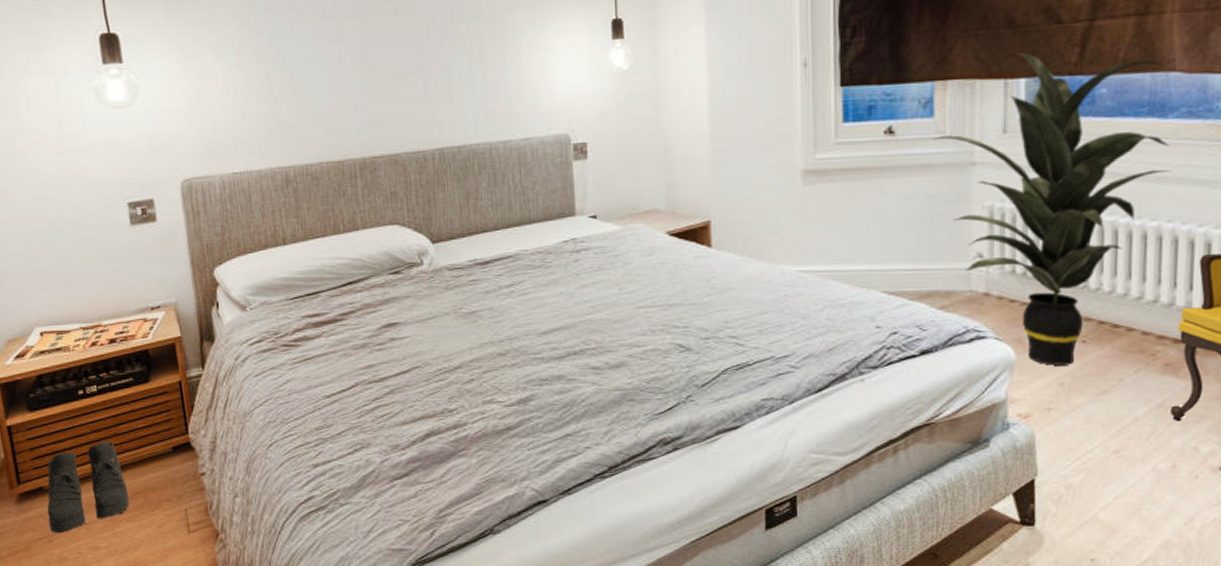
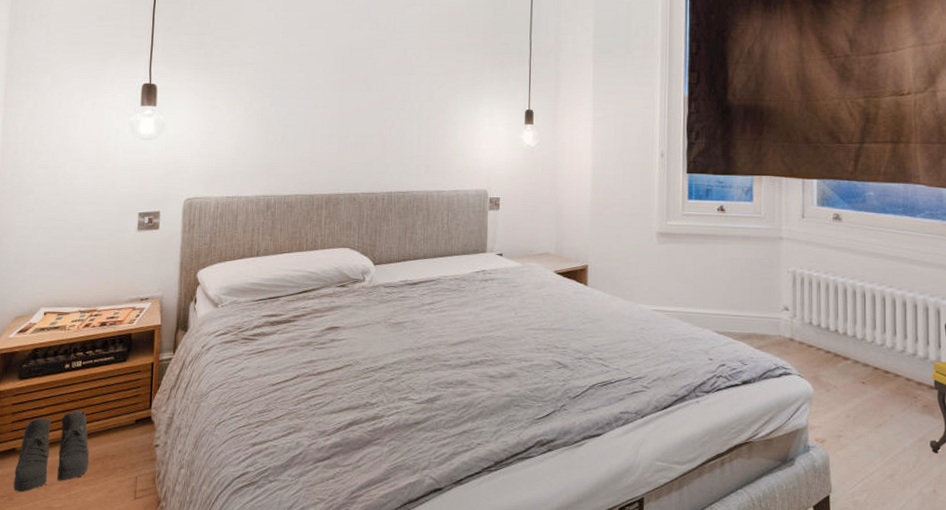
indoor plant: present [933,53,1171,366] -> none [752,161,921,401]

